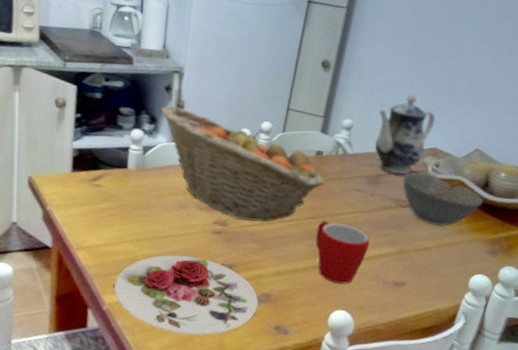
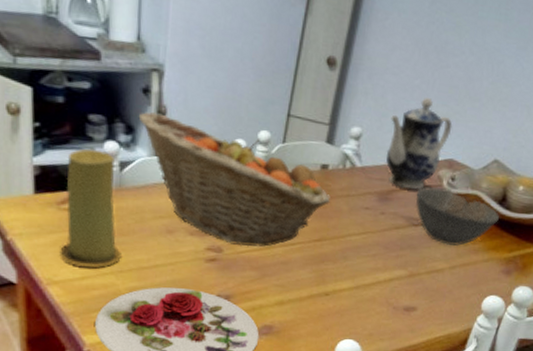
candle: none [88,135,140,236] -> present [59,148,121,268]
mug: present [315,221,370,285] -> none [321,243,380,312]

